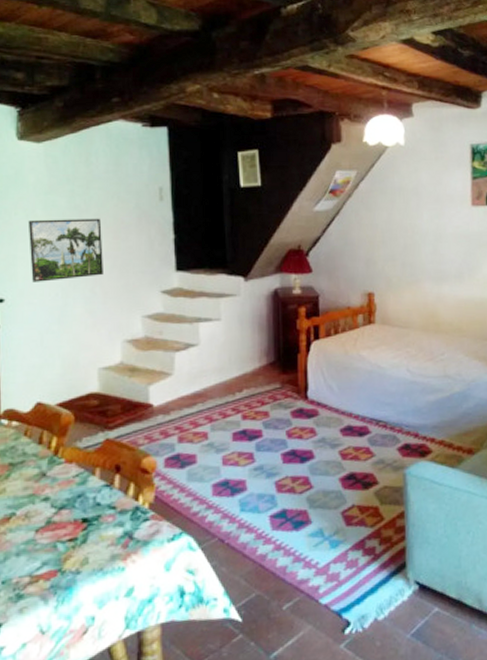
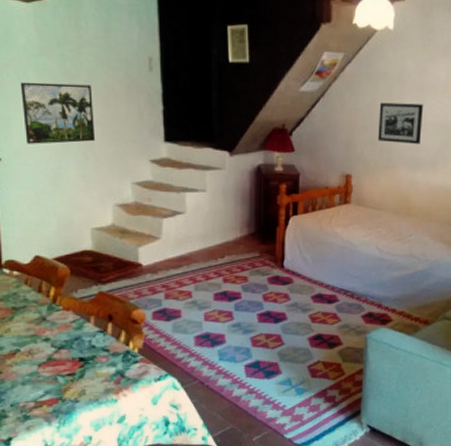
picture frame: none [397,215,444,257] -> present [378,102,423,144]

